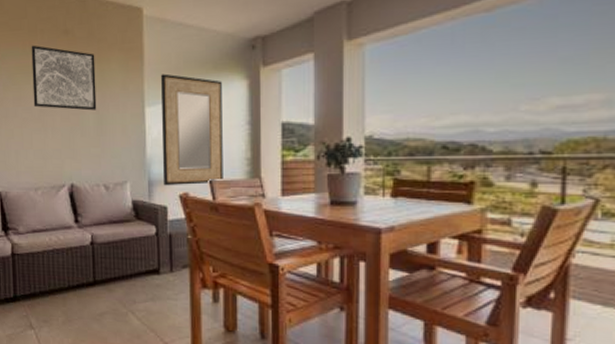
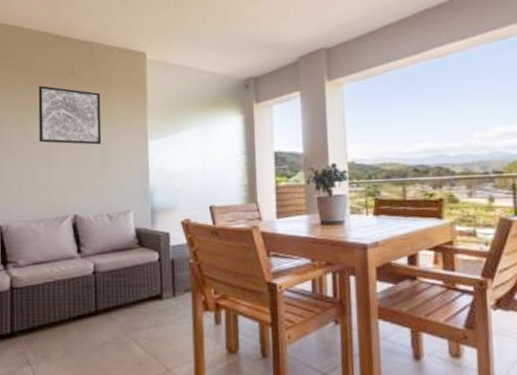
home mirror: present [161,73,223,186] -> none [163,110,223,214]

